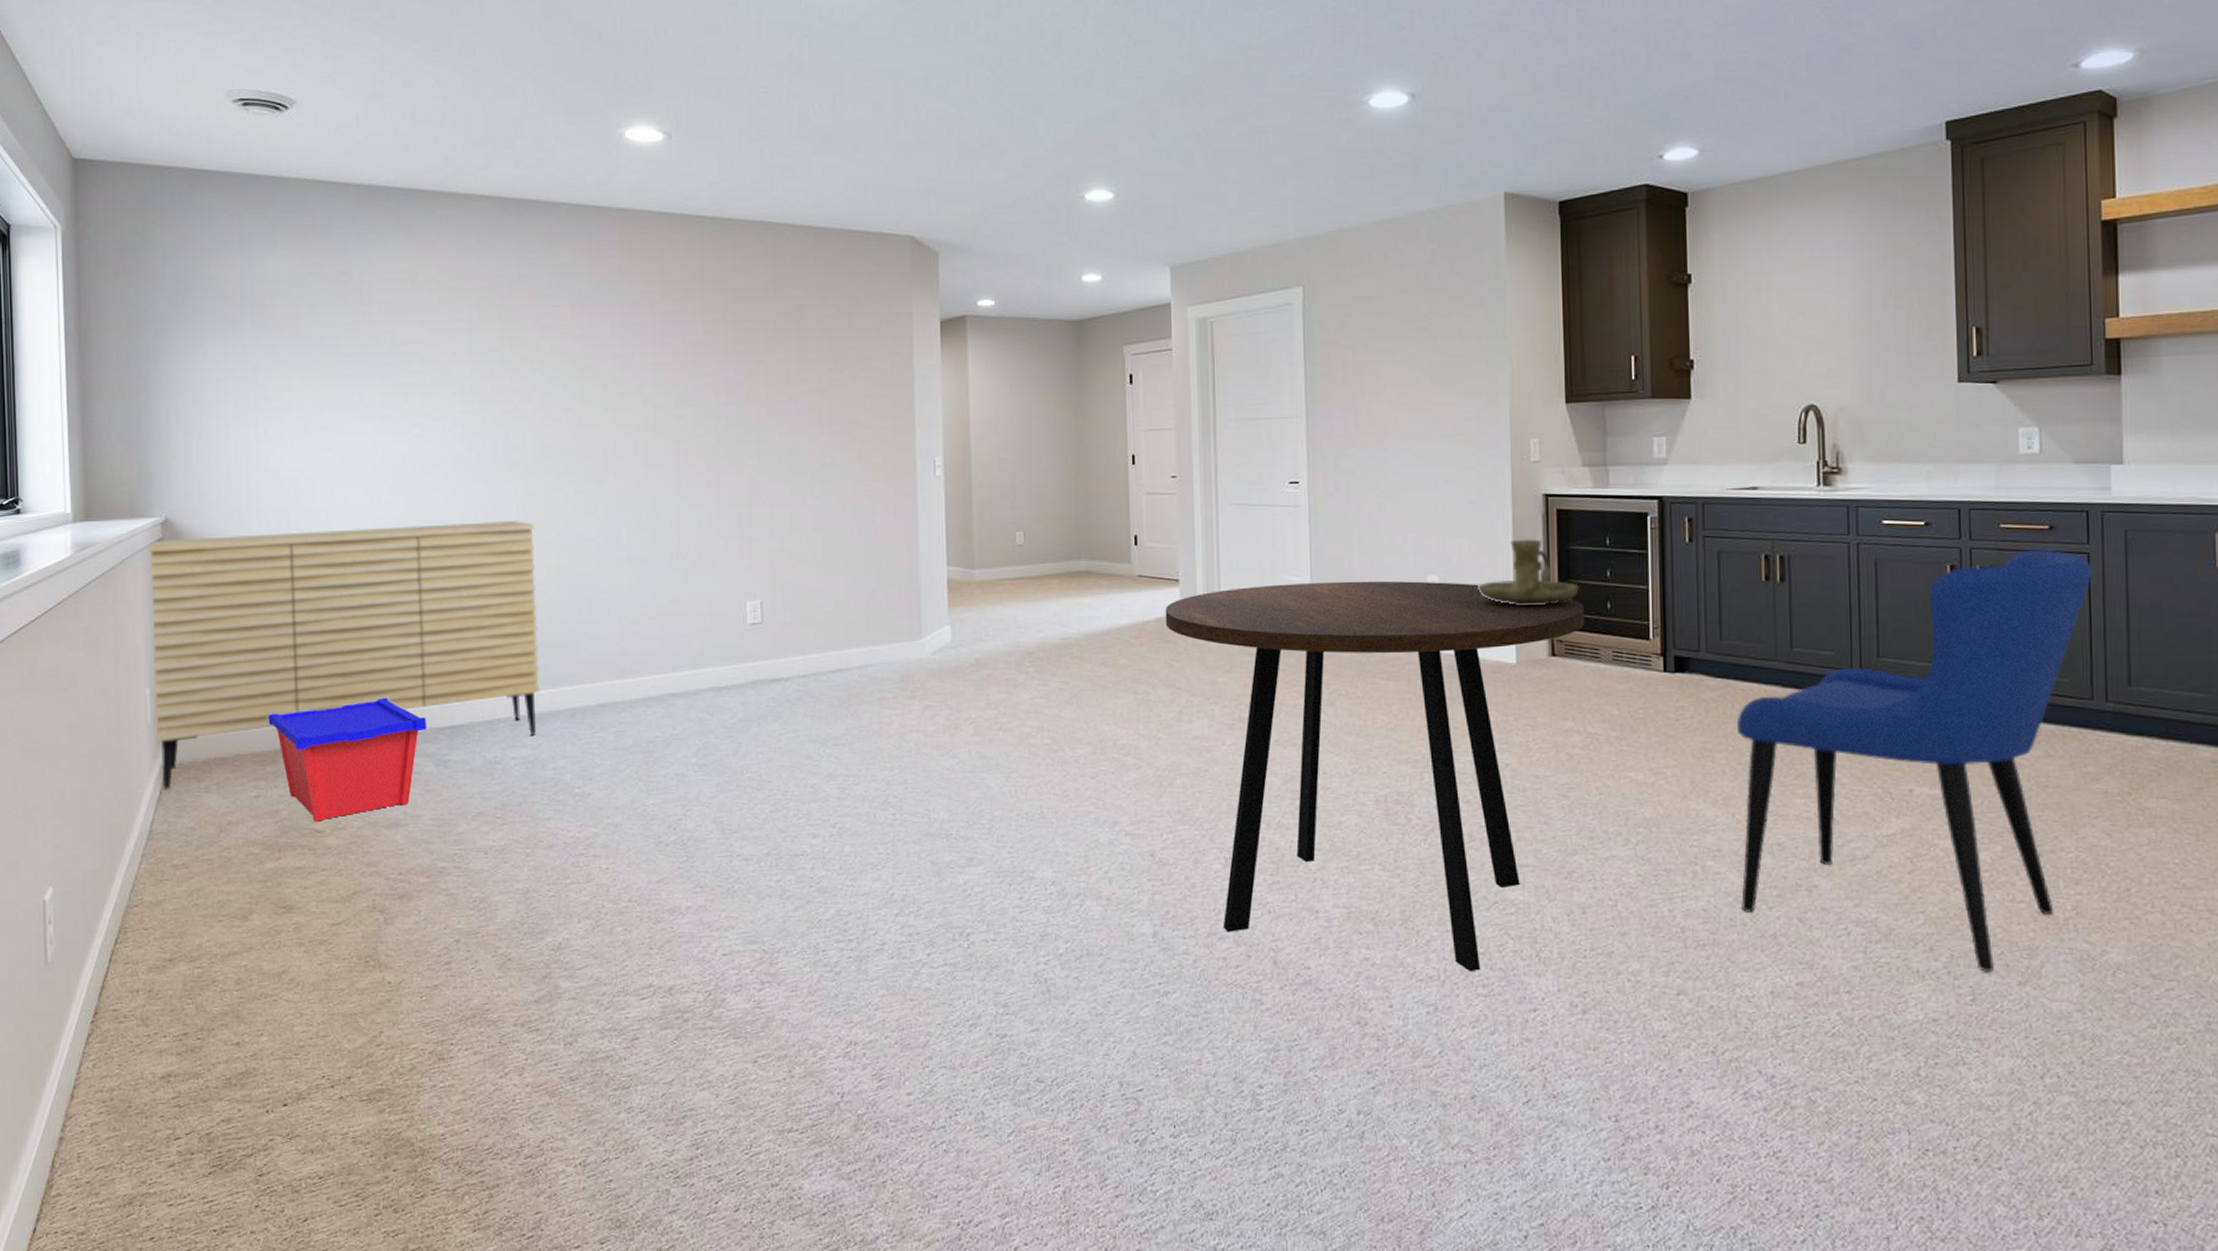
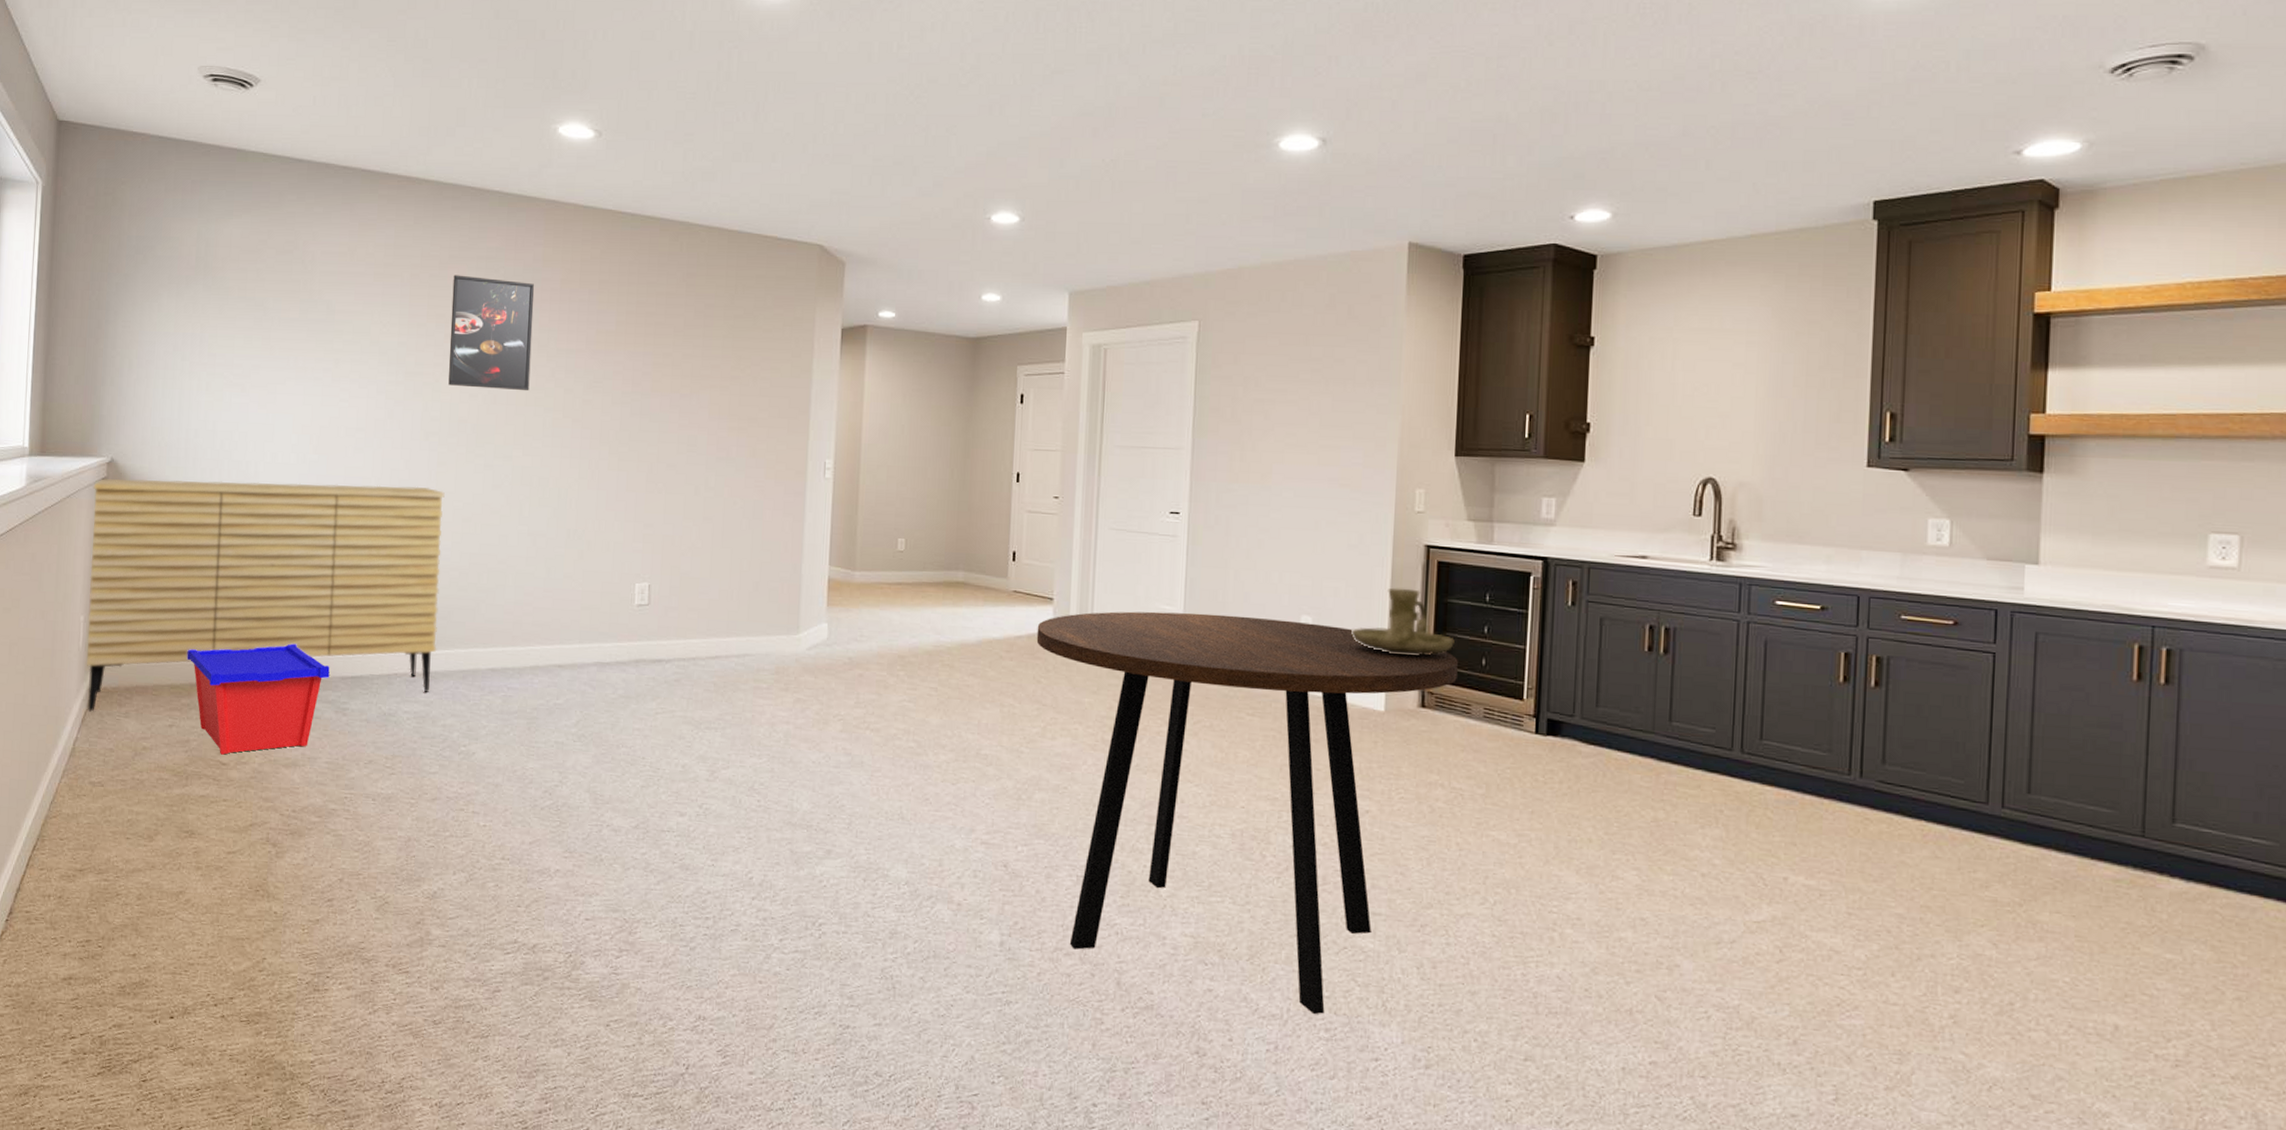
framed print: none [525,294,617,412] -> present [448,275,534,391]
dining chair: present [1736,549,2093,973] -> none [1596,643,1998,1074]

